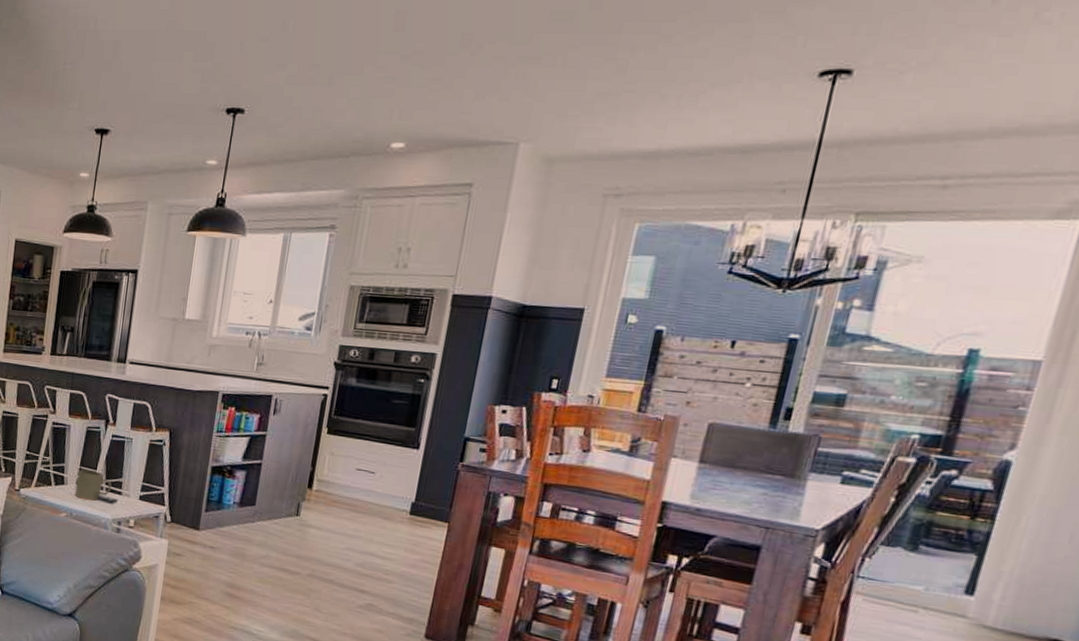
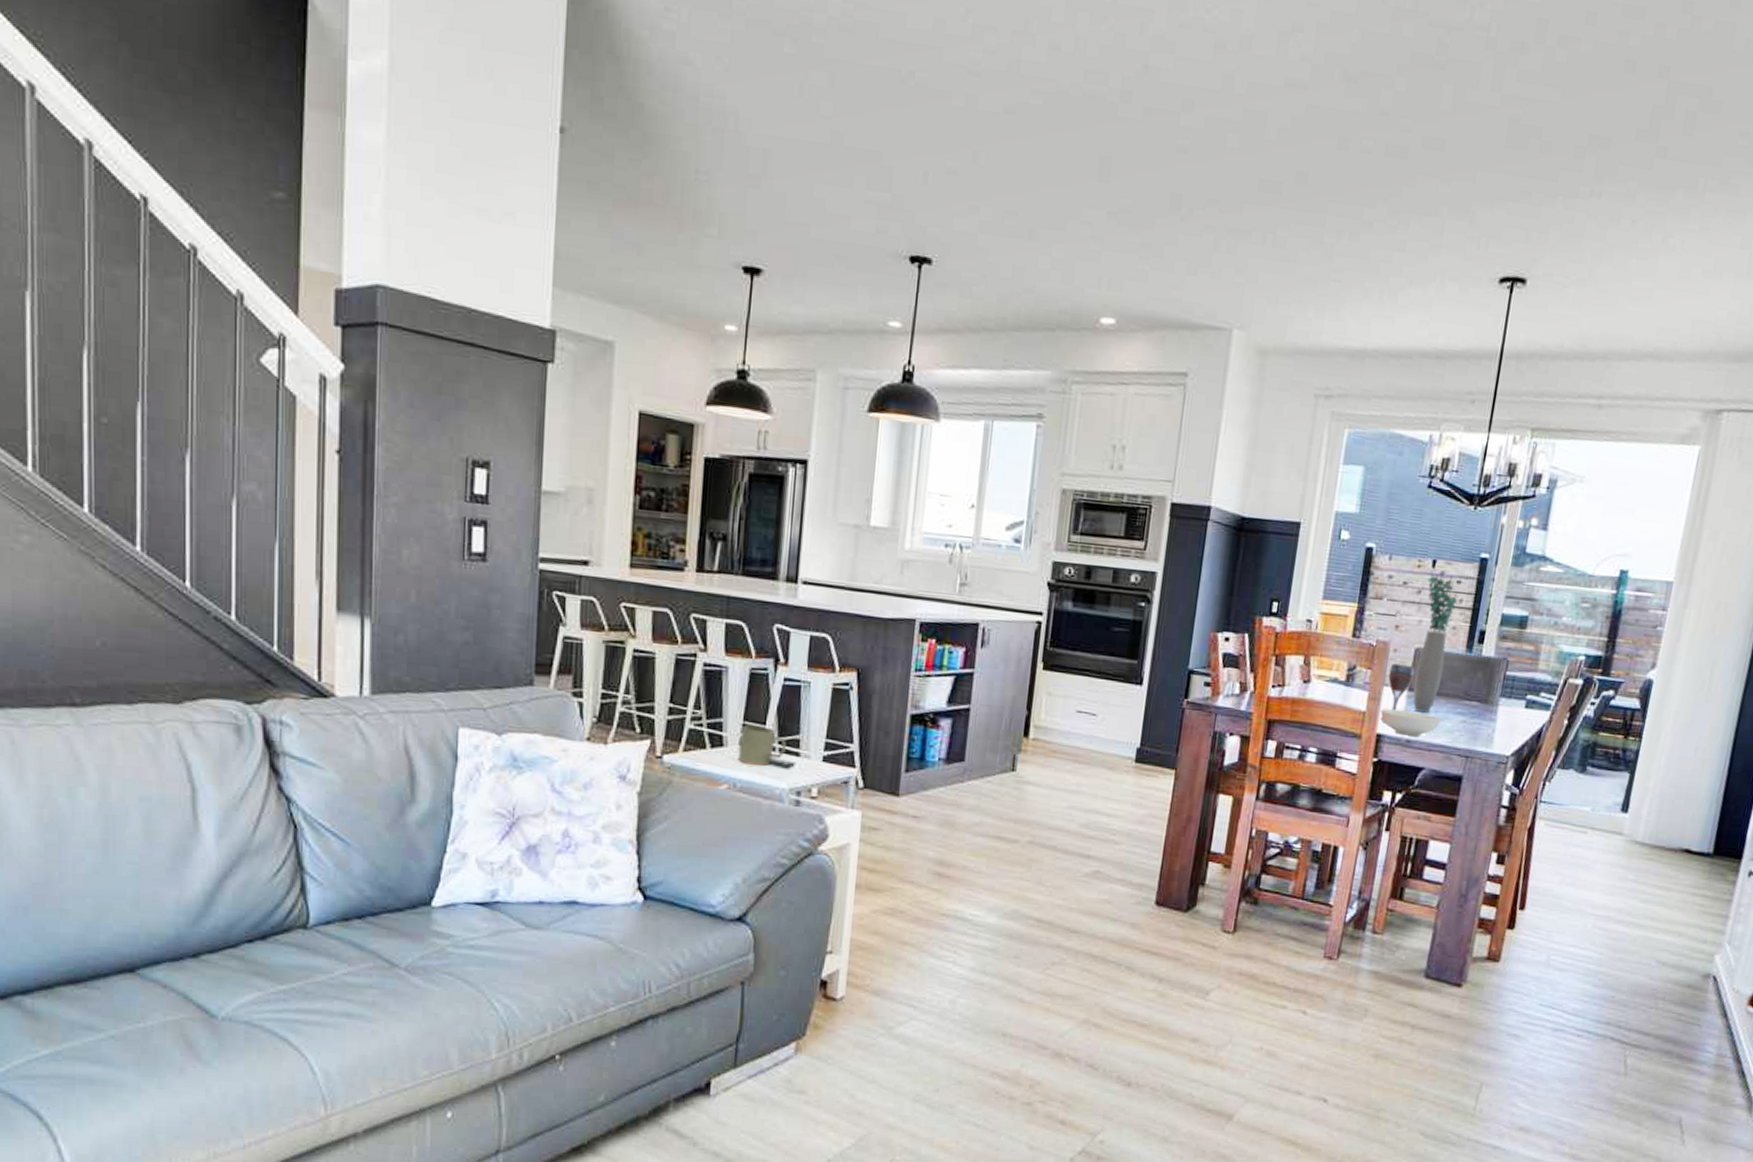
cup: none [666,436,708,490] -> present [1380,663,1415,722]
bowl: none [666,478,739,506] -> present [1380,709,1442,737]
vase: none [705,351,760,484] -> present [1413,571,1458,713]

